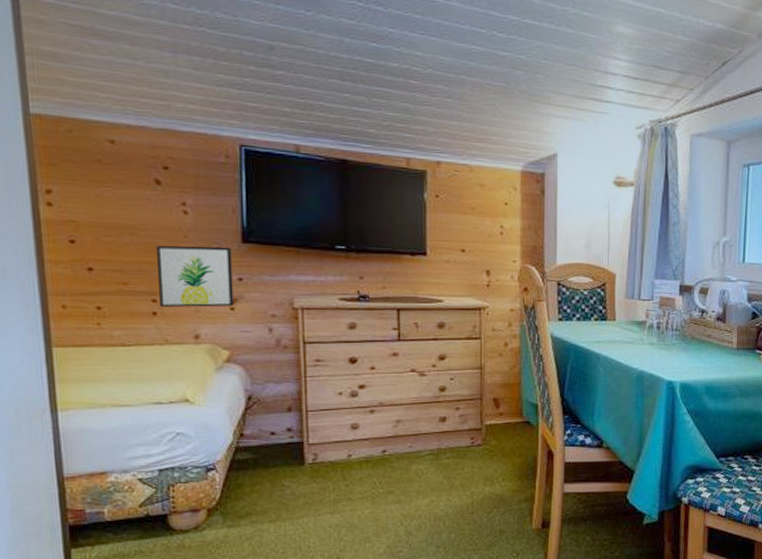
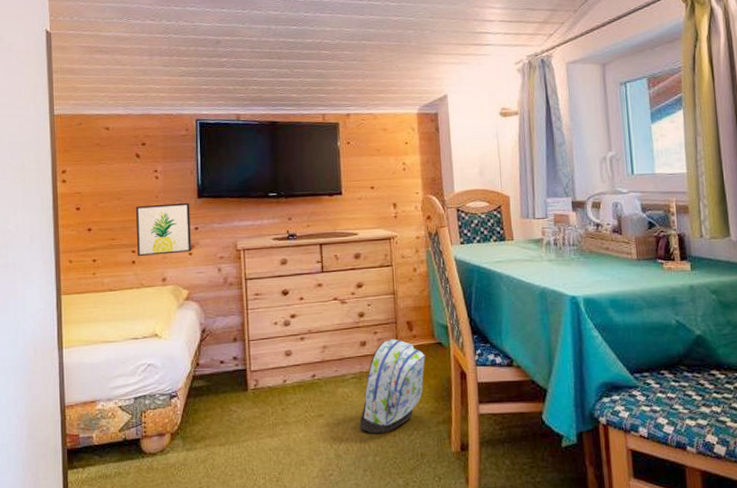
backpack: none [434,415,512,511] -> present [359,338,426,433]

